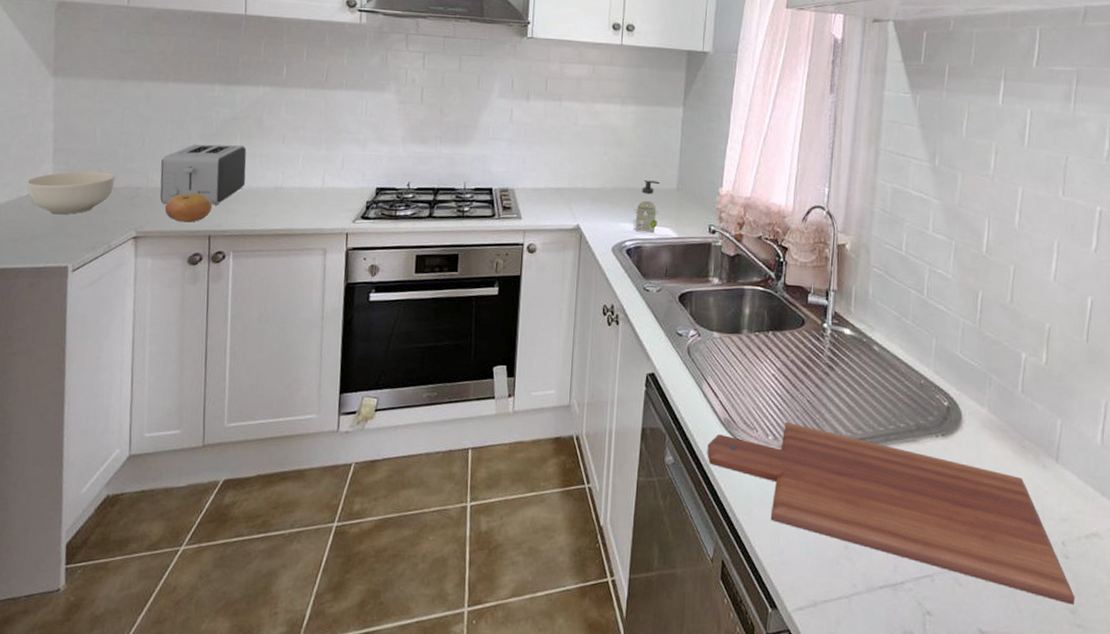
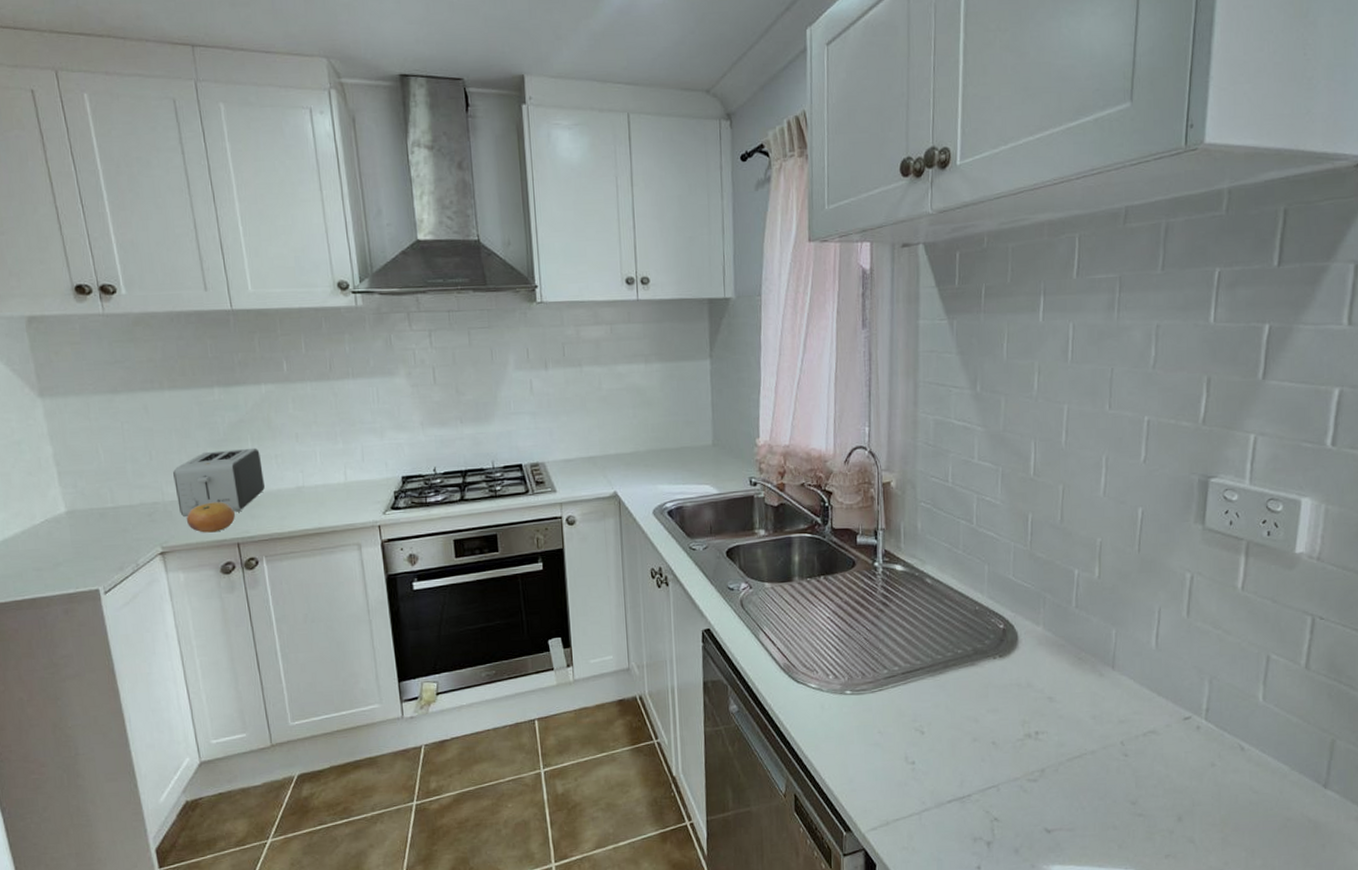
bowl: present [25,171,116,215] -> none [36,490,129,539]
soap dispenser: present [632,179,661,234] -> none [670,438,697,493]
cutting board: present [707,423,1075,605] -> none [770,661,1135,797]

